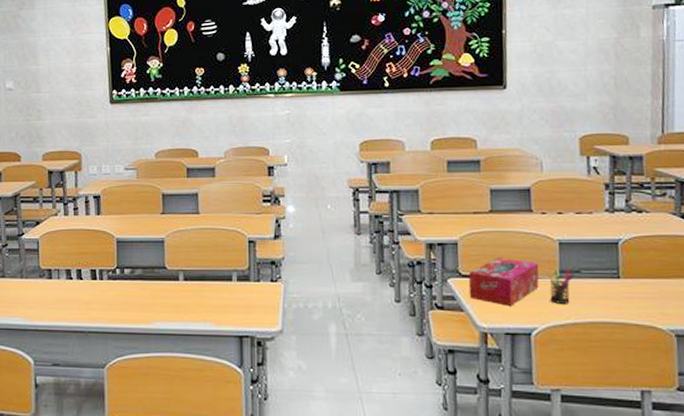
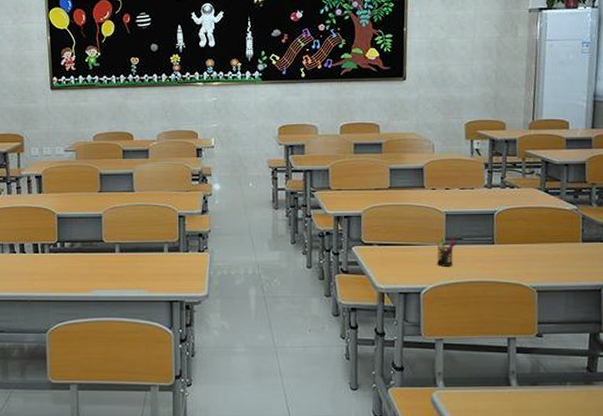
tissue box: present [468,257,539,306] -> none [369,228,429,269]

